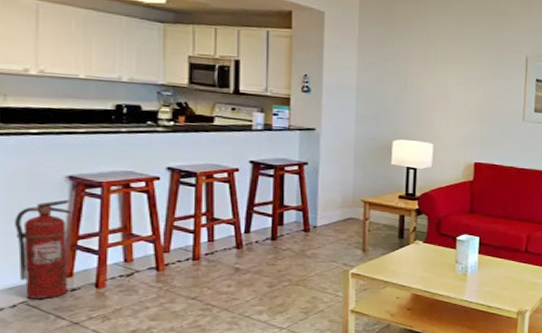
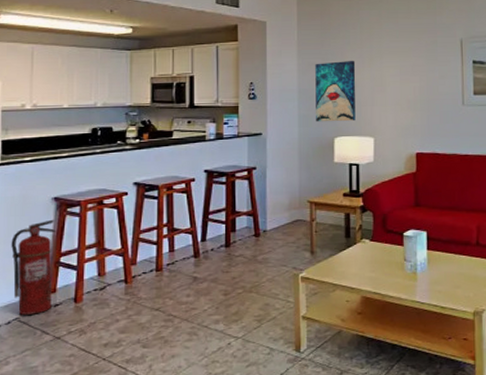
wall art: none [374,63,419,126] -> present [315,60,356,122]

